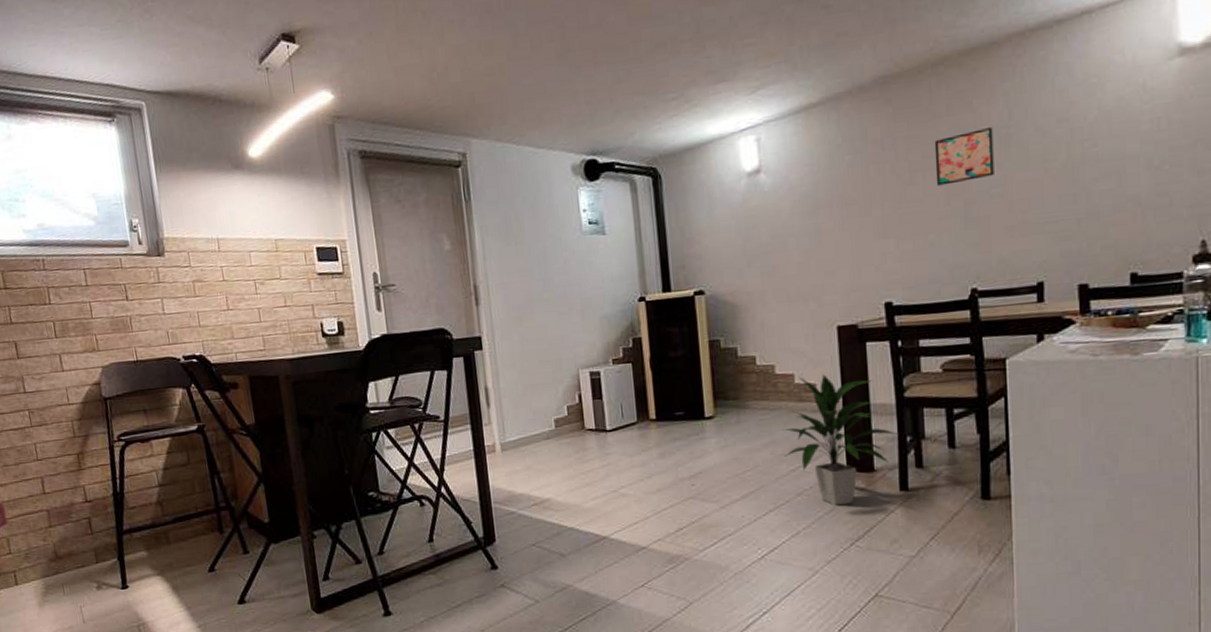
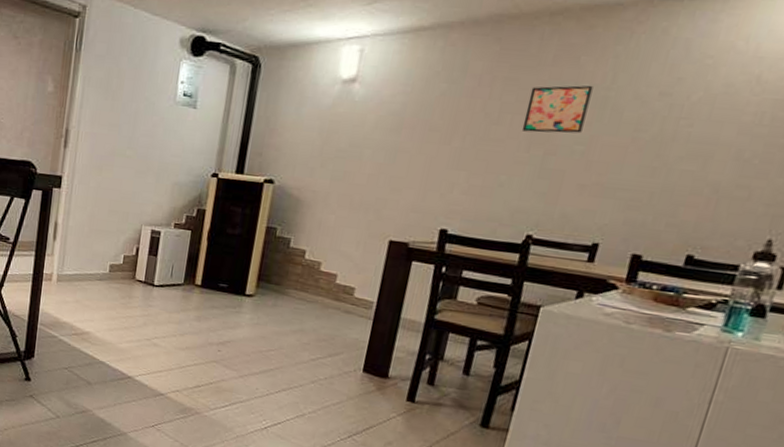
indoor plant: present [782,374,898,506] -> none [308,278,419,401]

